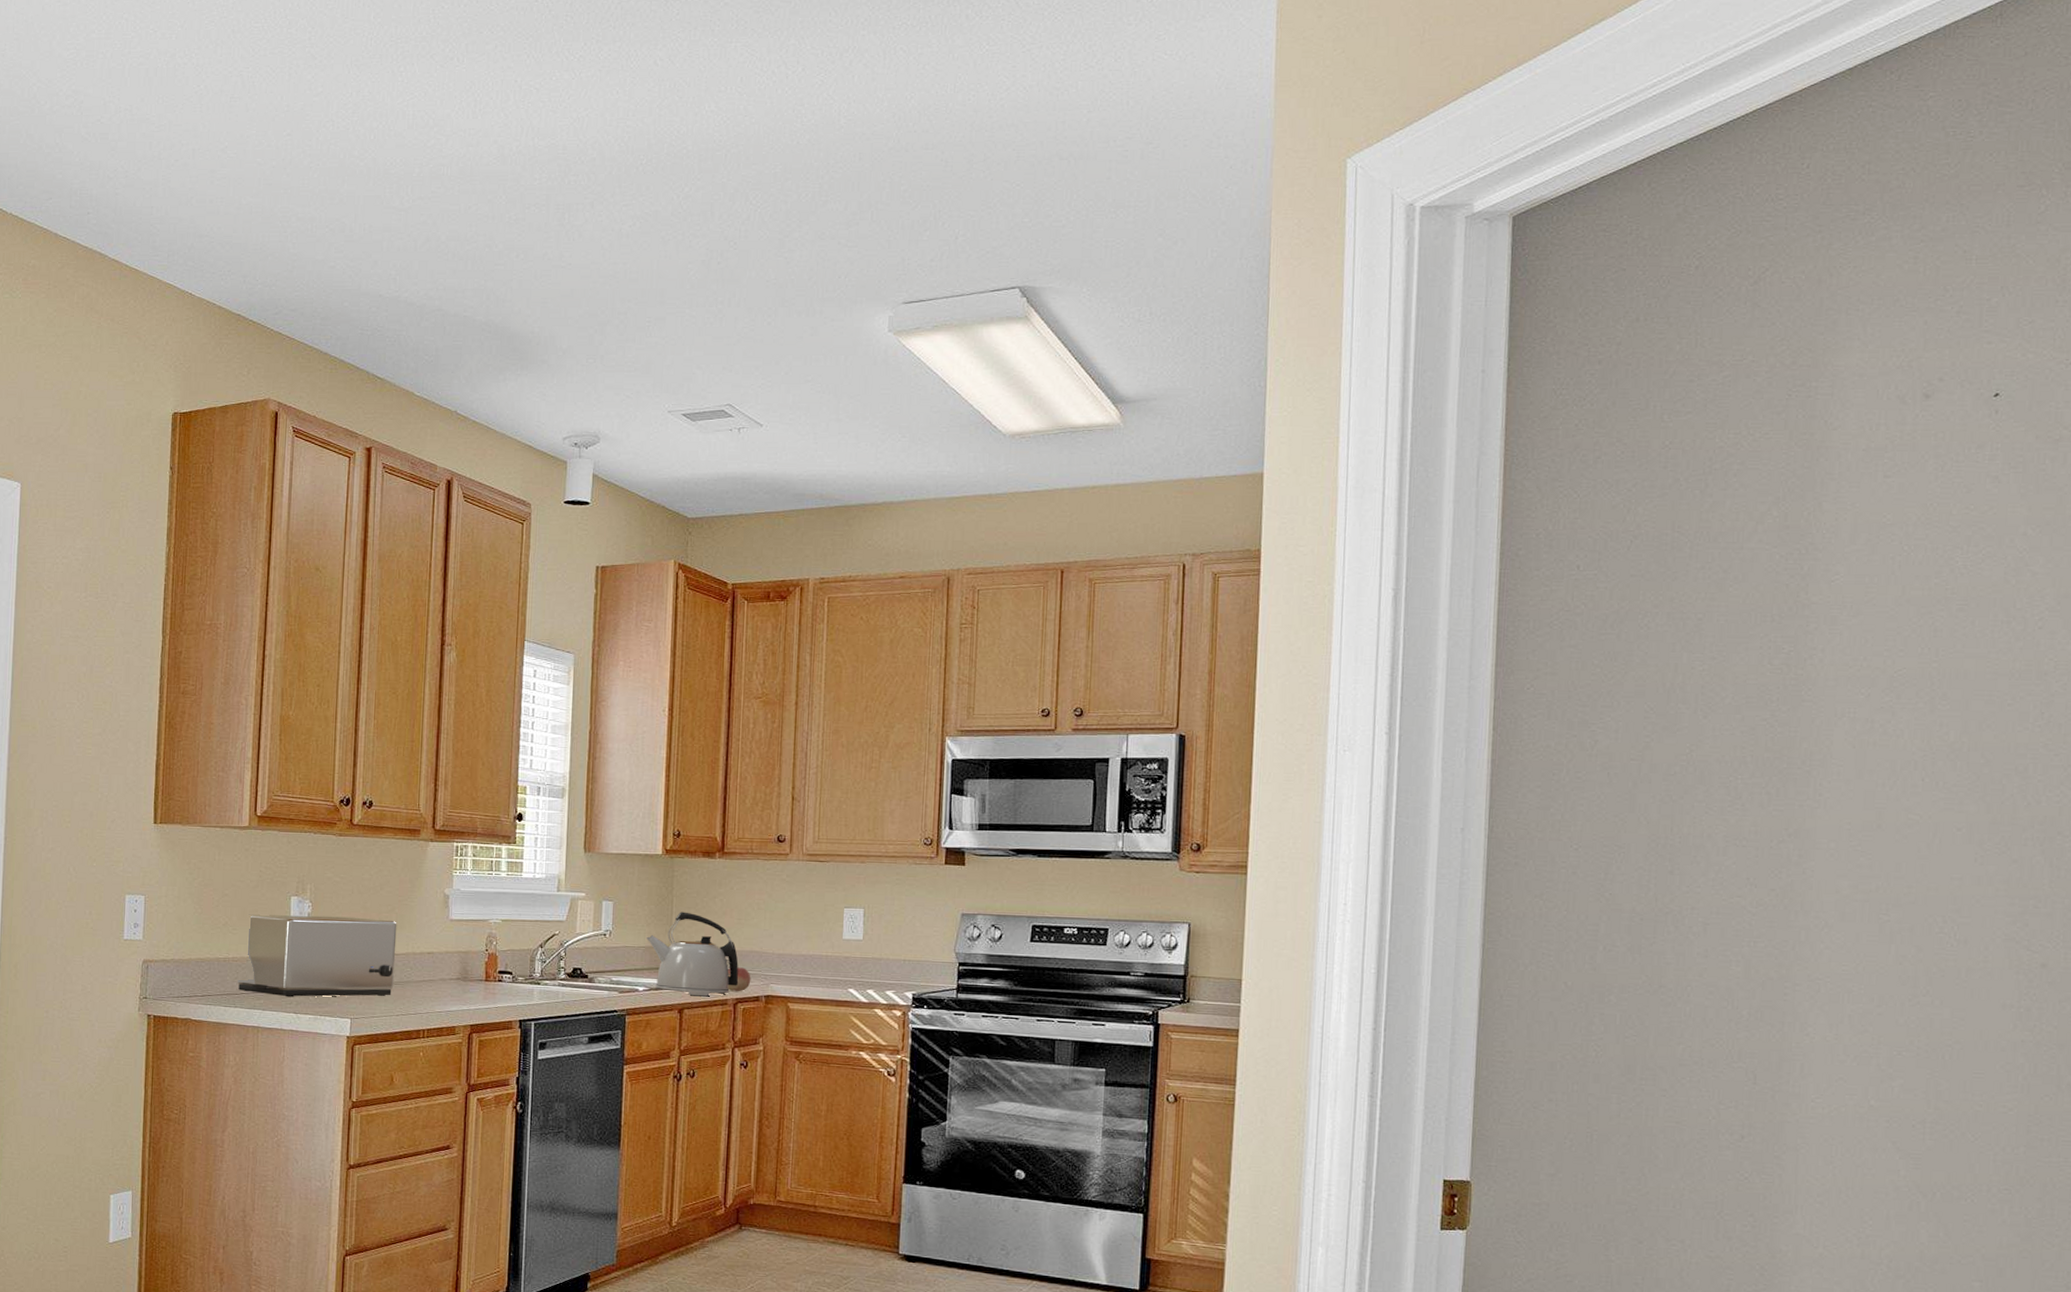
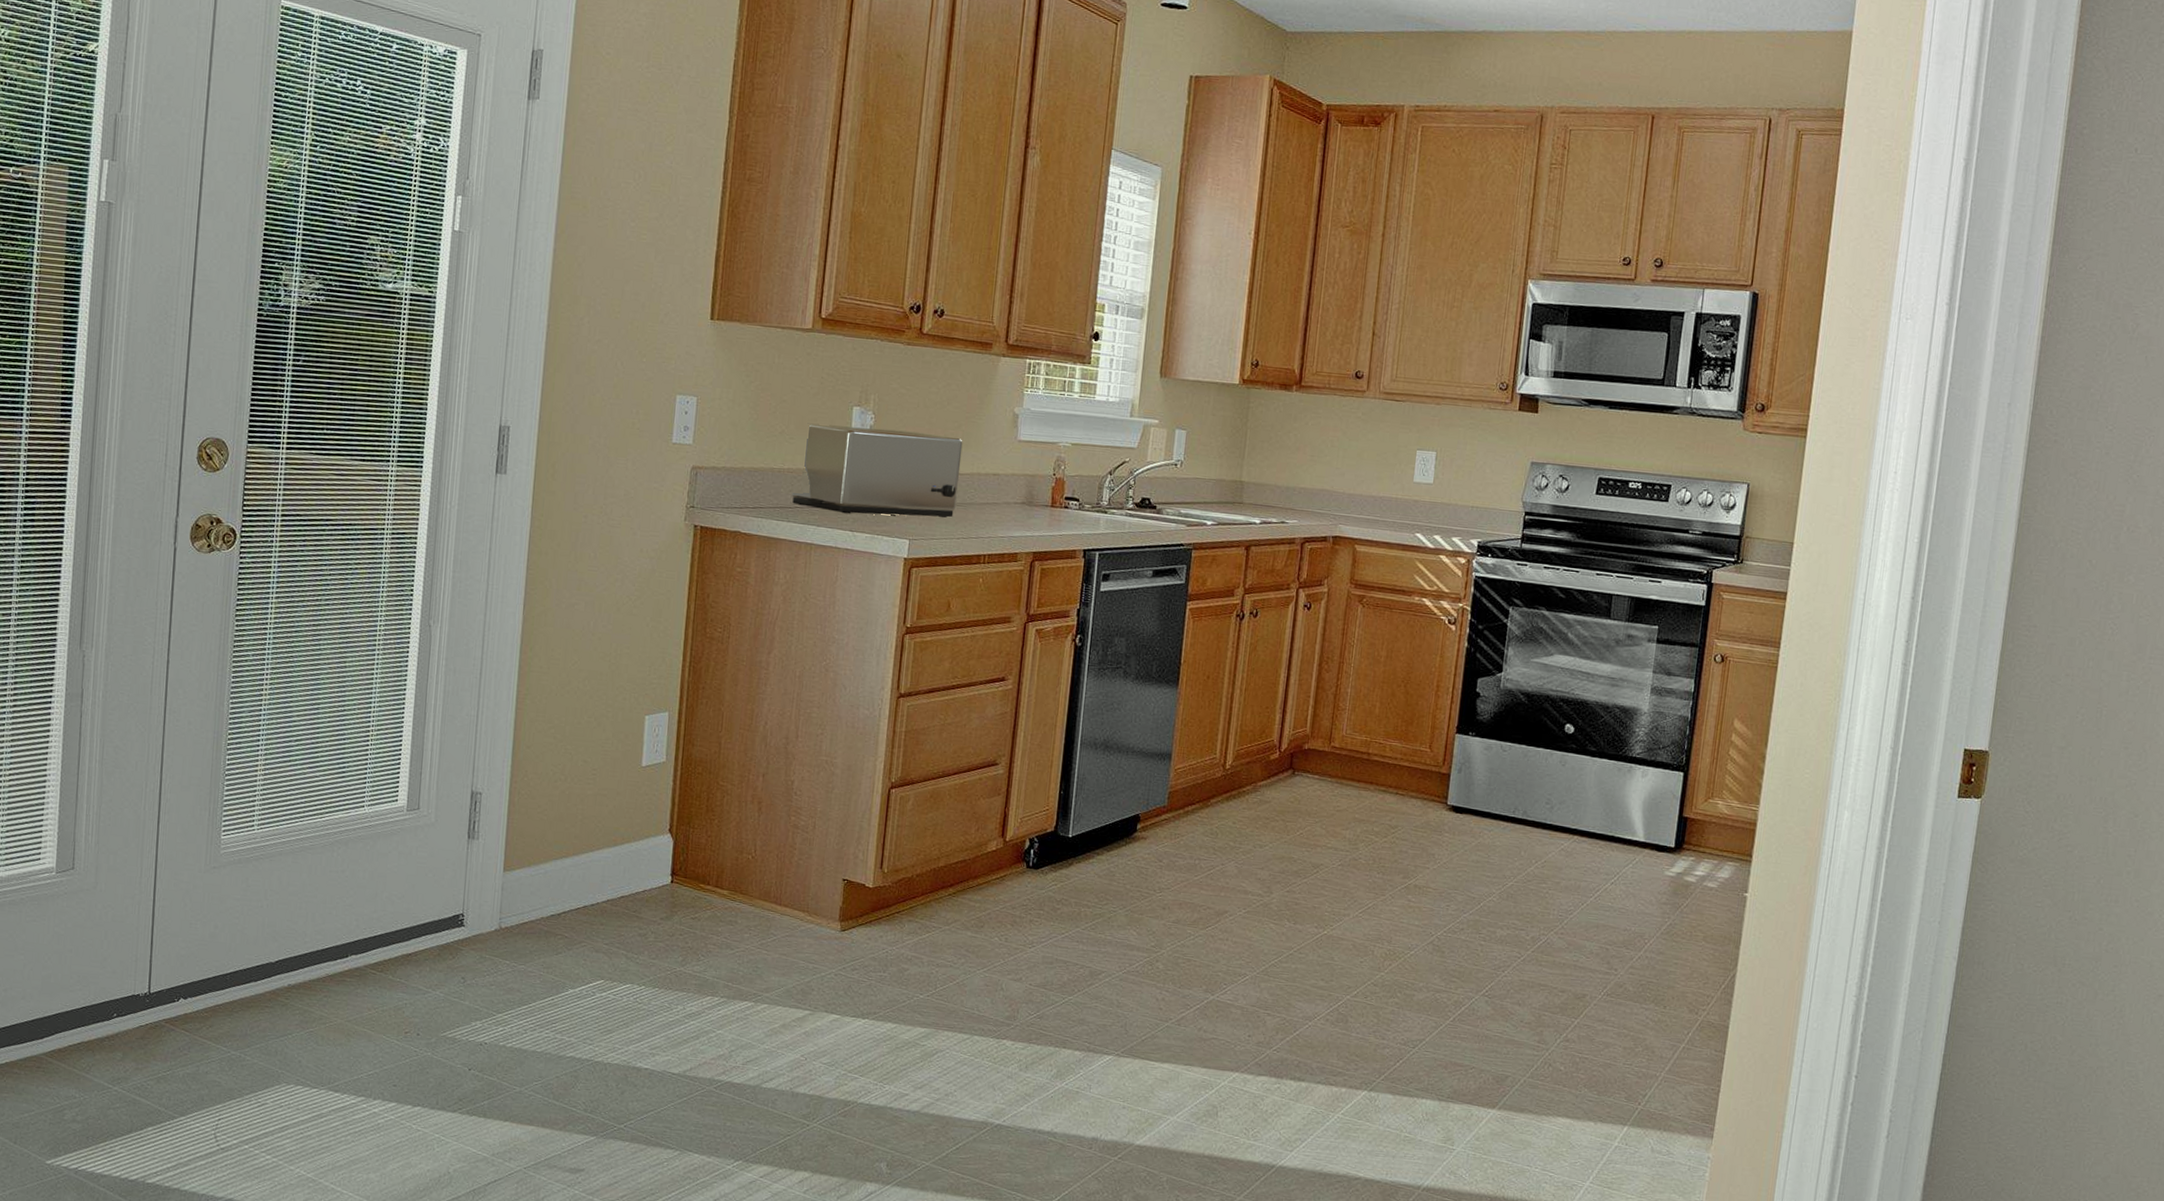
kettle: present [645,911,739,997] -> none [1217,445,1309,534]
fruit: present [727,967,751,992] -> none [1296,505,1321,532]

